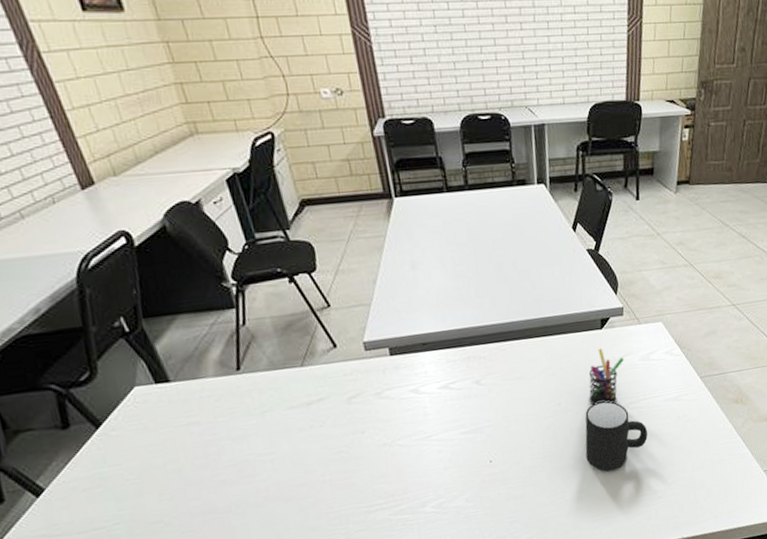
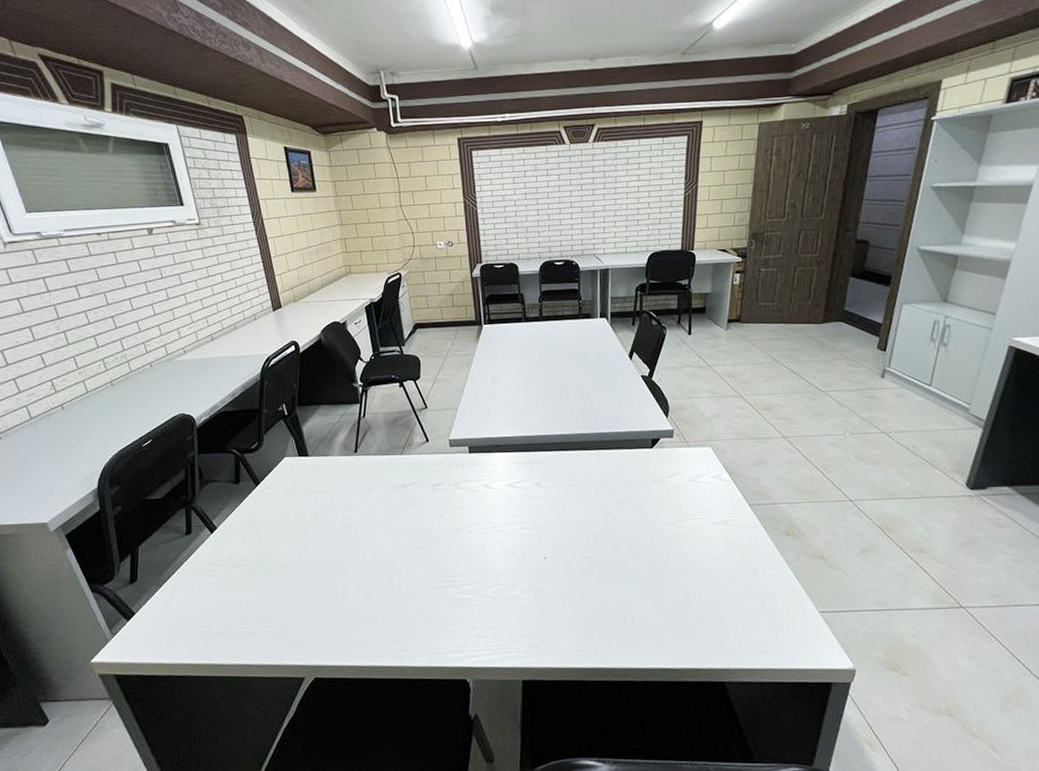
mug: present [585,400,648,472] -> none [632,516,694,585]
pen holder: present [588,348,625,405] -> none [637,465,673,519]

